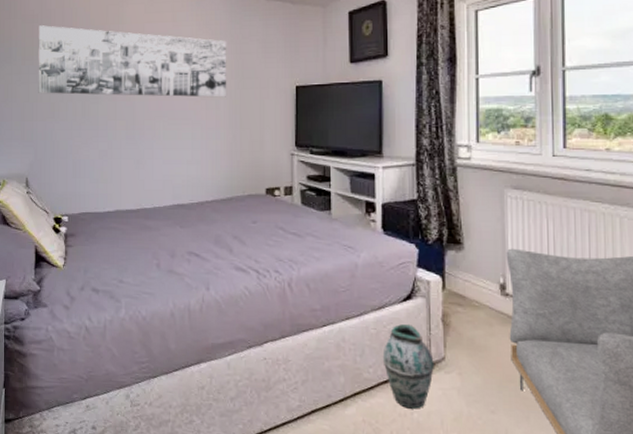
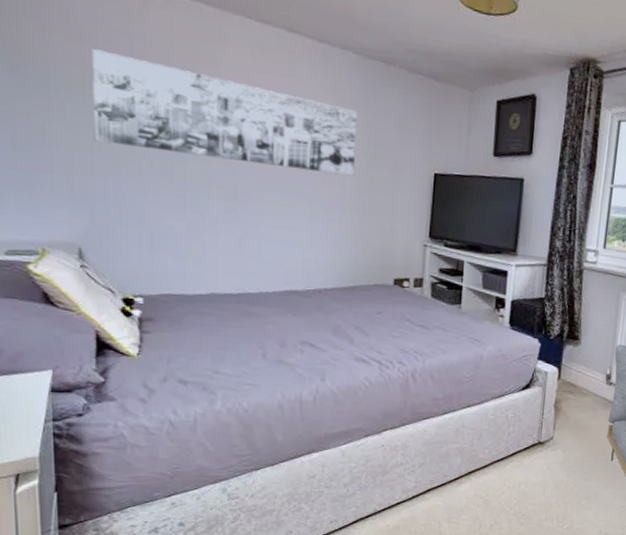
vase: present [382,324,434,409] -> none [498,410,544,482]

